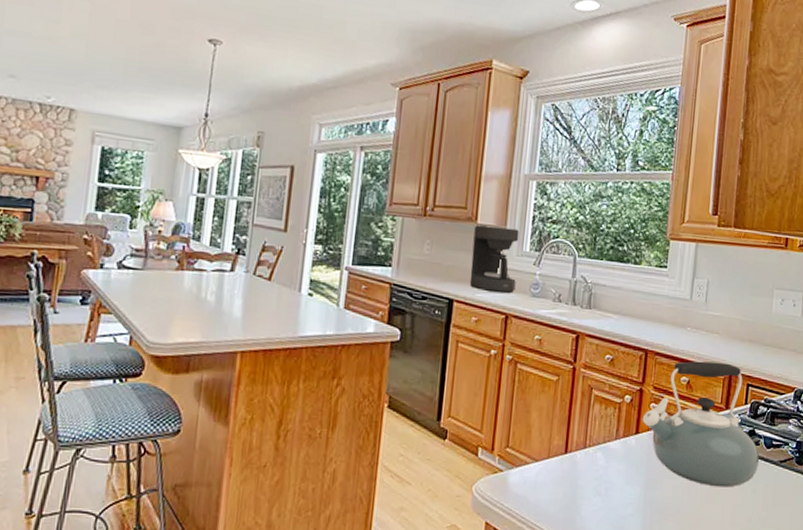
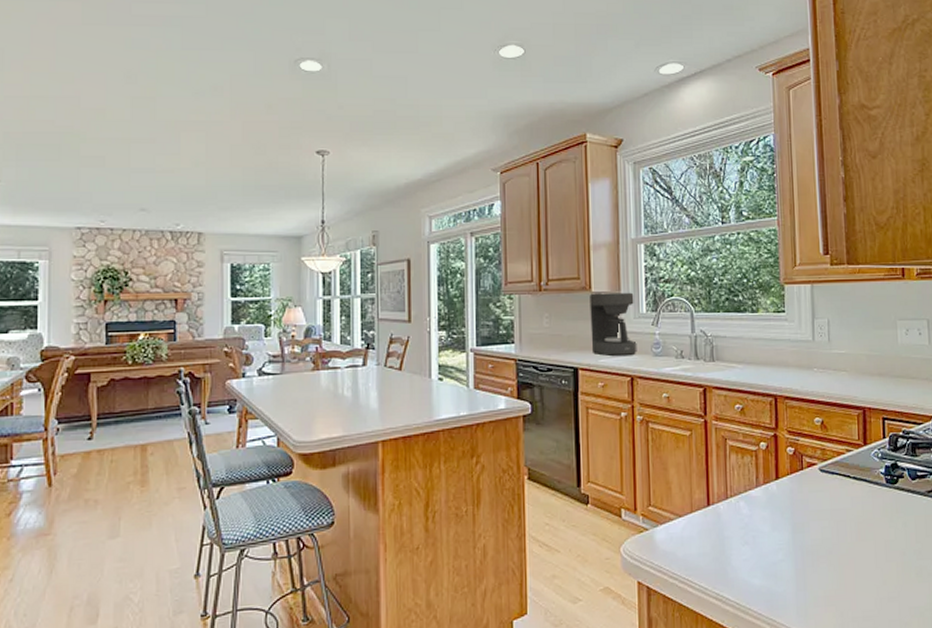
kettle: present [642,361,760,488] -> none [780,399,906,524]

